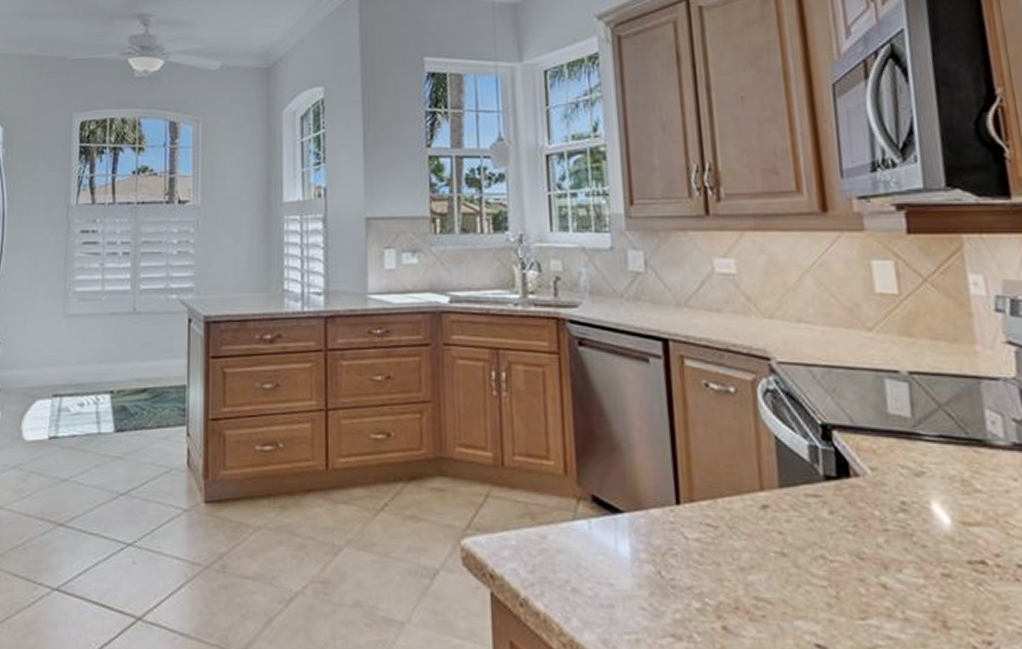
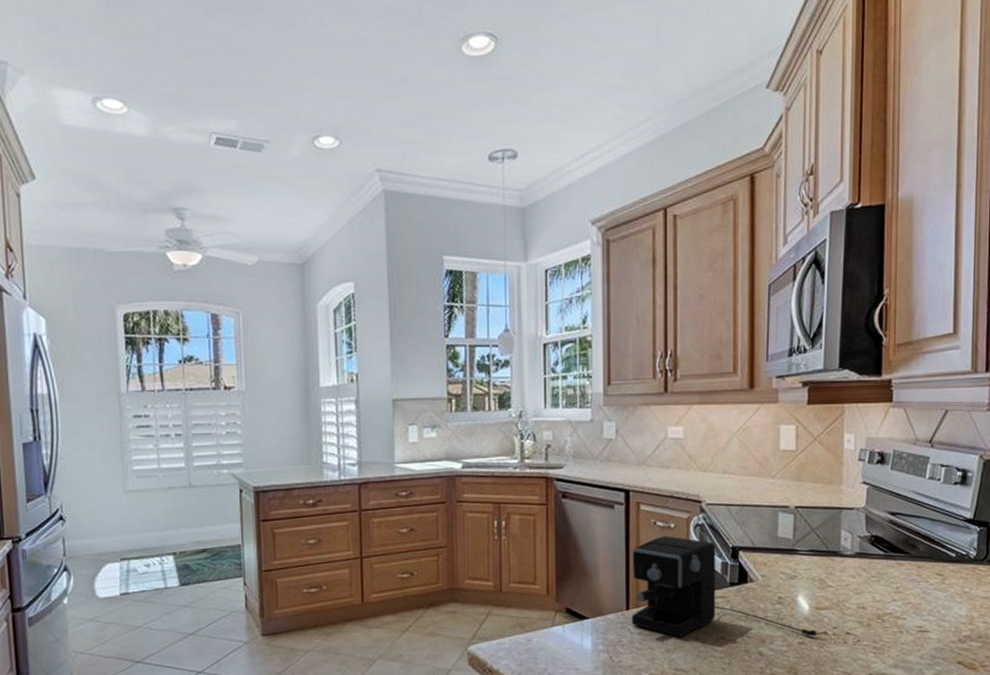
coffee maker: none [677,403,970,566] -> present [631,536,817,637]

